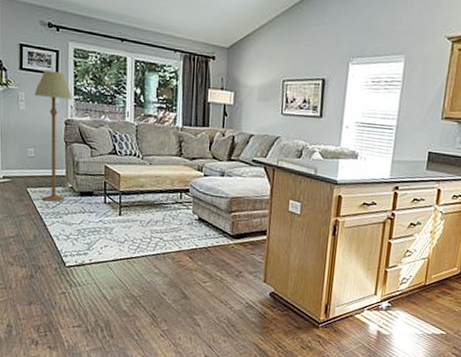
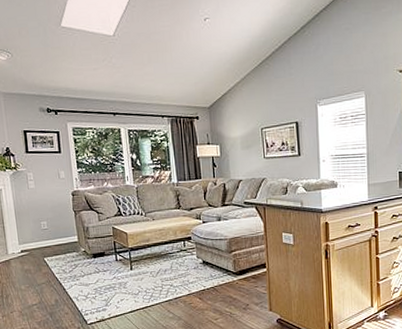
floor lamp: present [35,70,72,202] -> none [41,150,80,267]

